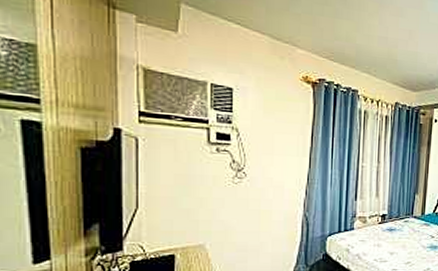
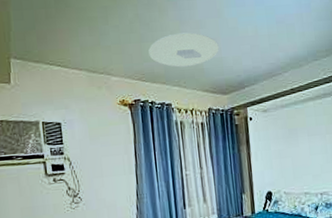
ceiling light: none [341,16,416,56] -> present [148,32,219,68]

